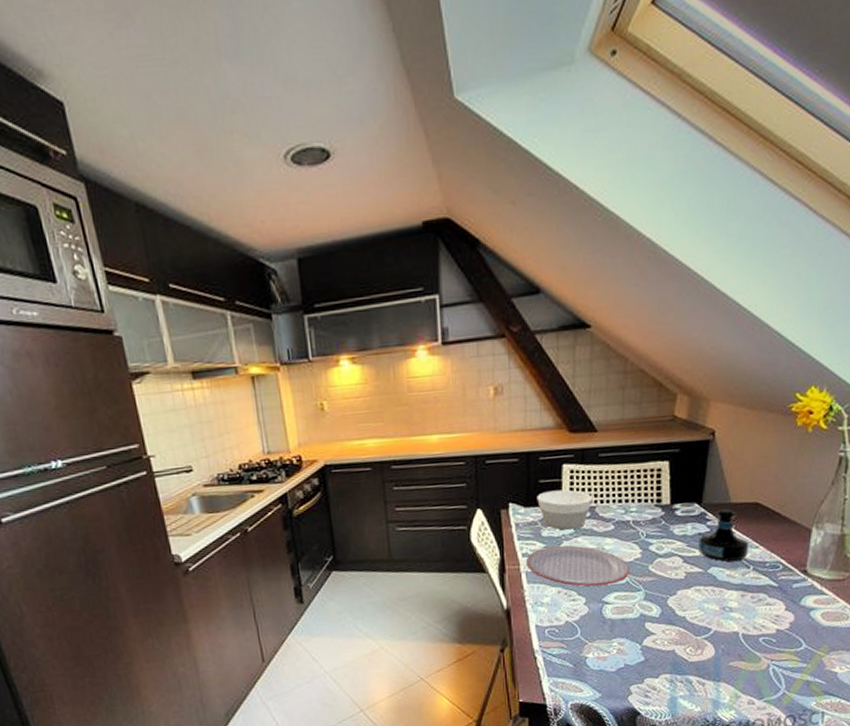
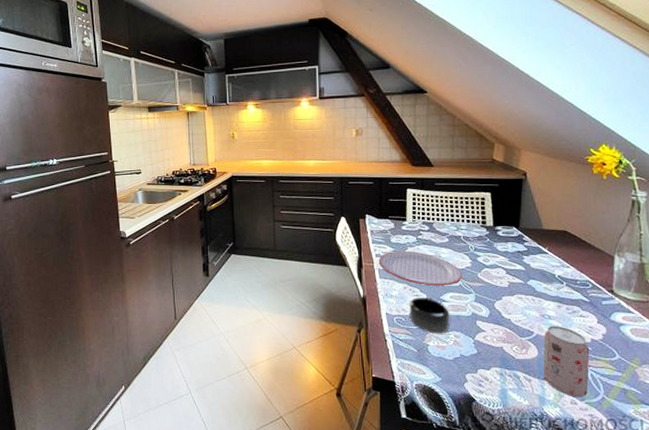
bowl: present [537,489,593,530] -> none [387,208,431,239]
mug: none [564,599,614,644] -> present [409,297,450,334]
tequila bottle: present [698,509,749,562] -> none [518,234,562,277]
beverage can: none [719,618,774,697] -> present [543,326,590,398]

